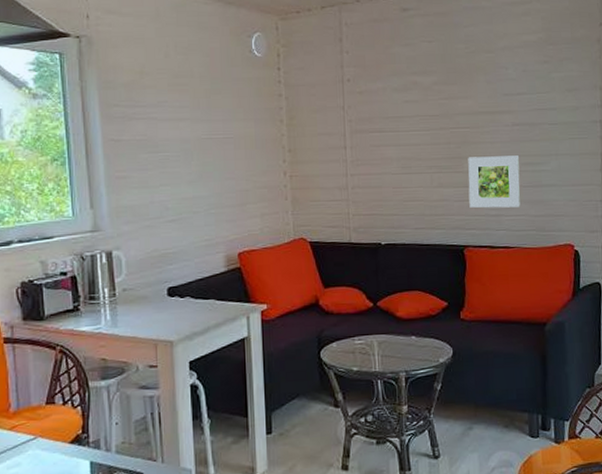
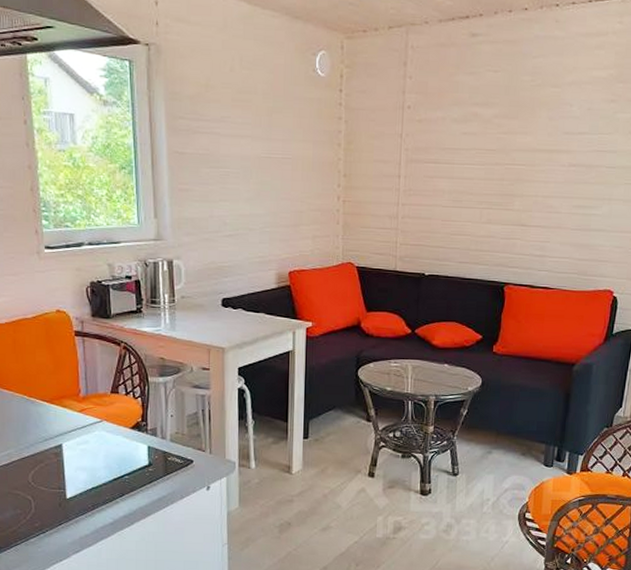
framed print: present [468,155,520,208] -> none [515,195,572,250]

